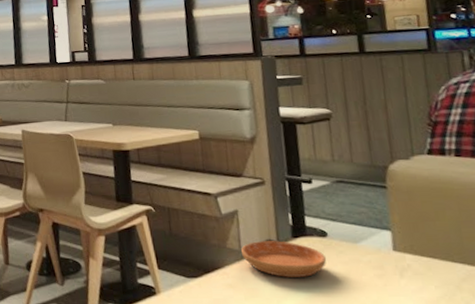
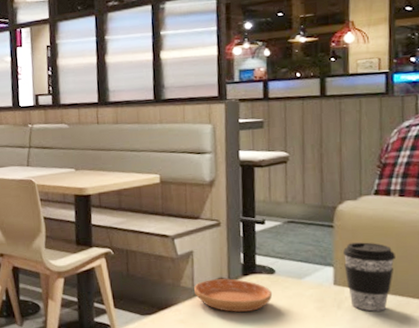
coffee cup: none [400,204,459,282] -> present [343,242,395,312]

